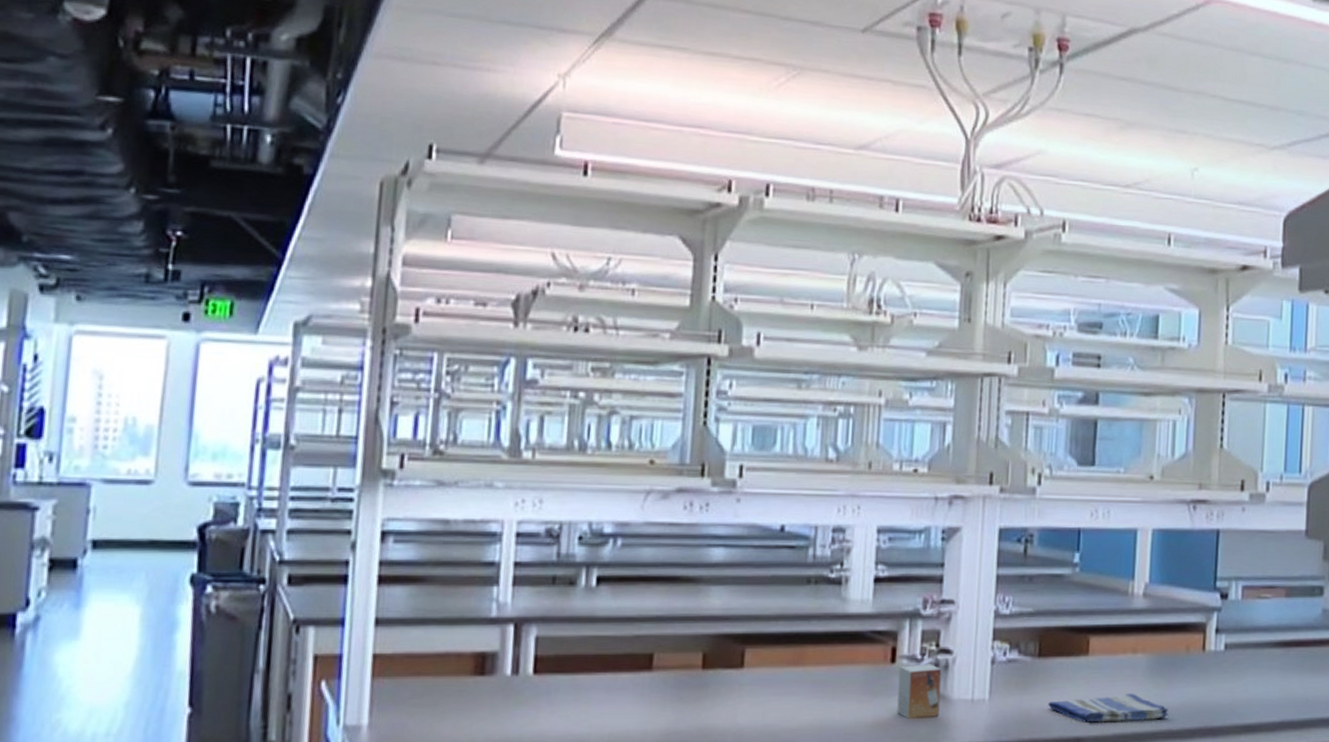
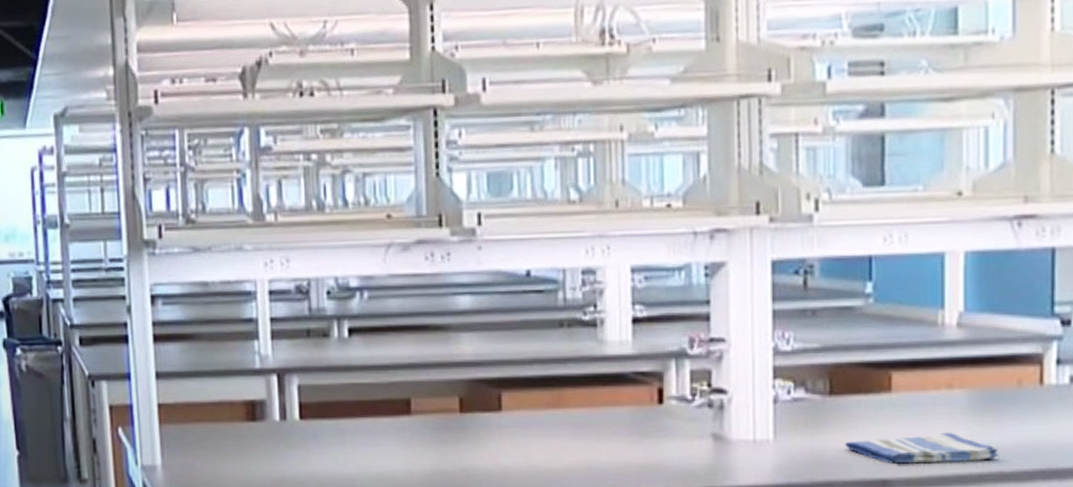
small box: present [897,664,942,718] -> none [668,404,717,459]

